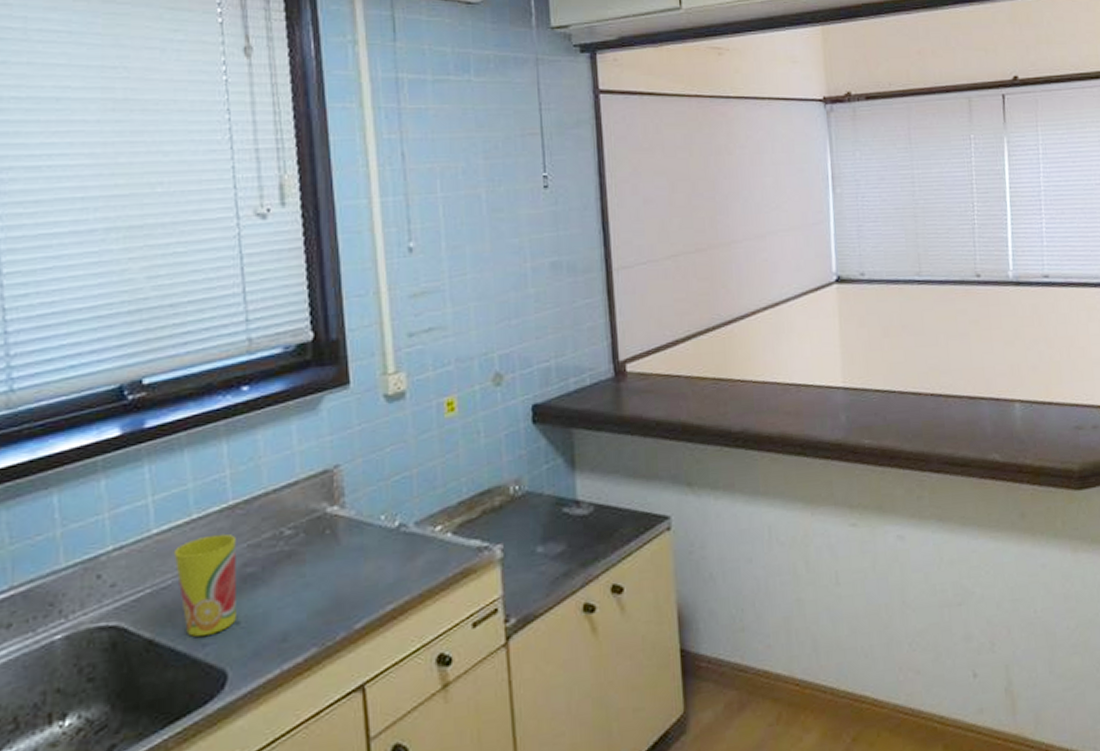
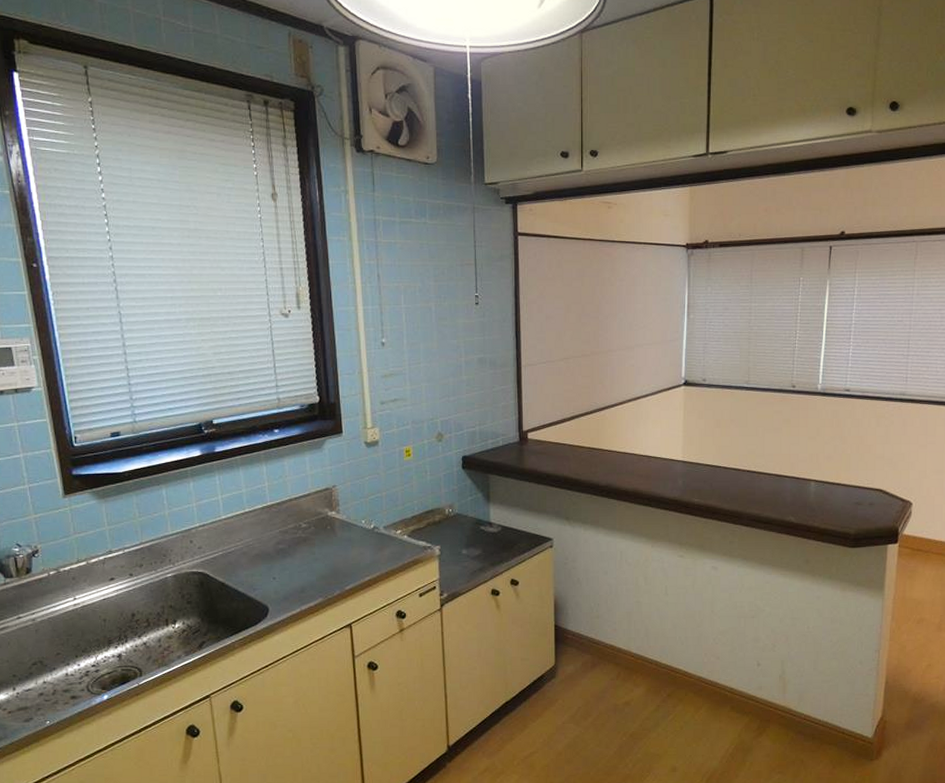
cup: present [173,533,236,637] -> none [235,522,273,583]

